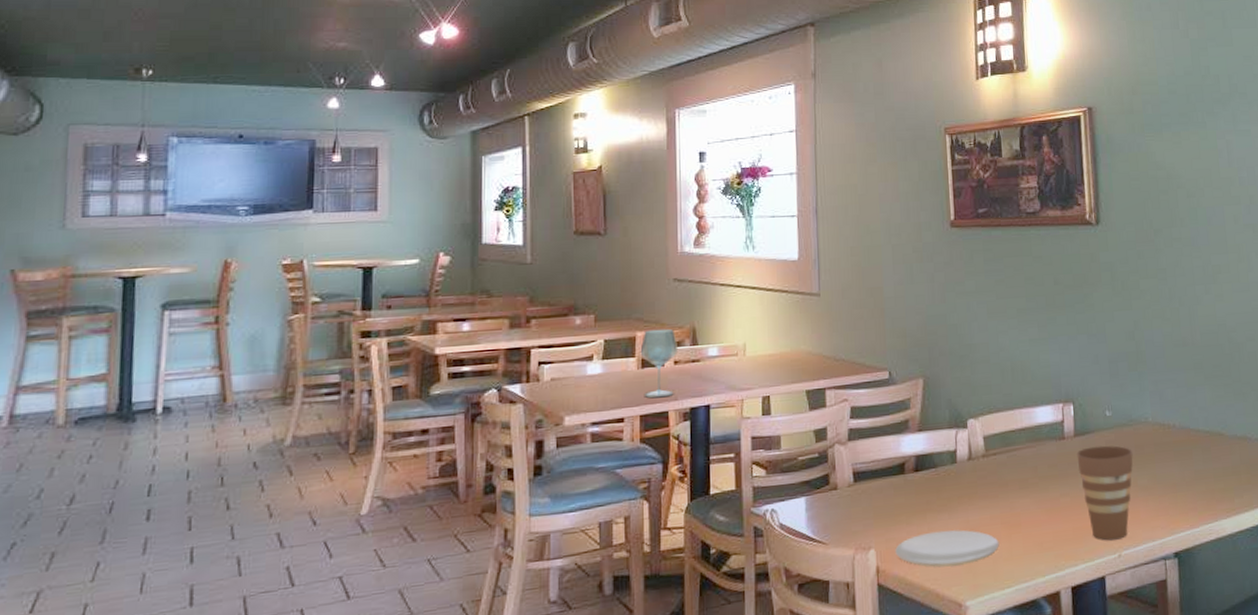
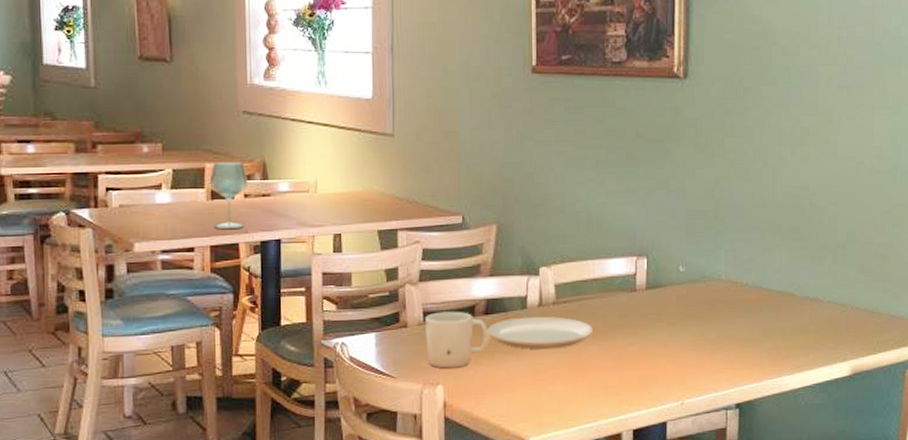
mug: none [855,469,919,531] -> present [425,311,488,369]
plate: present [895,529,999,567] -> none [462,371,565,405]
plate: none [917,470,1025,505] -> present [487,316,594,349]
cup: present [1076,445,1133,540] -> none [647,299,703,389]

